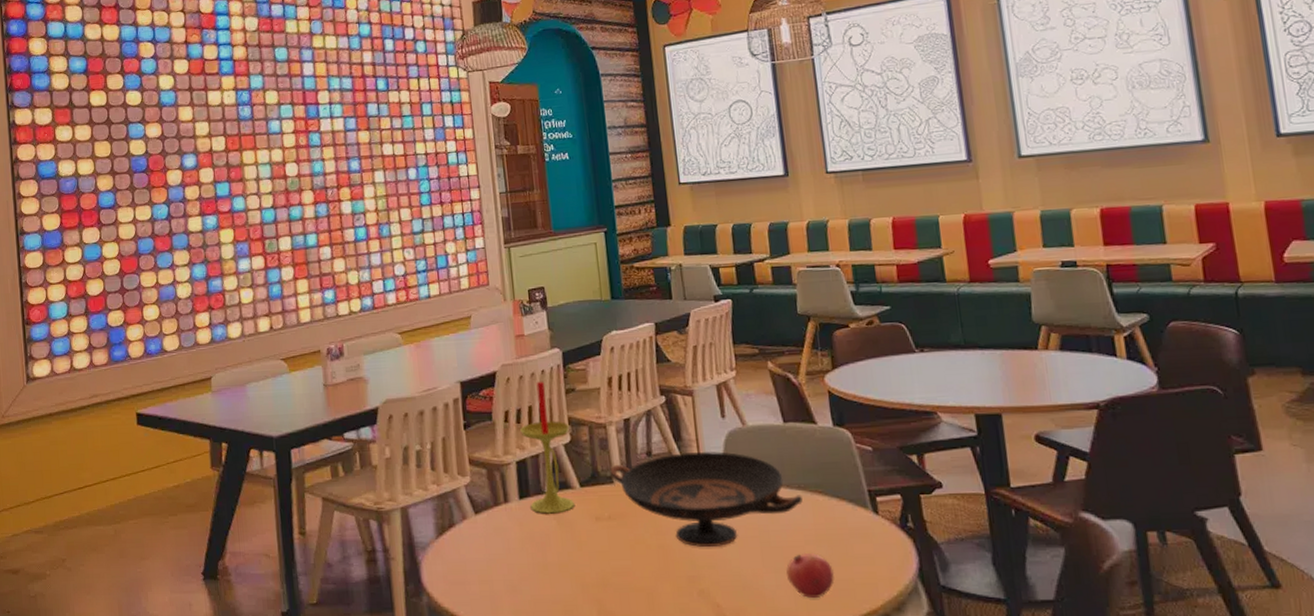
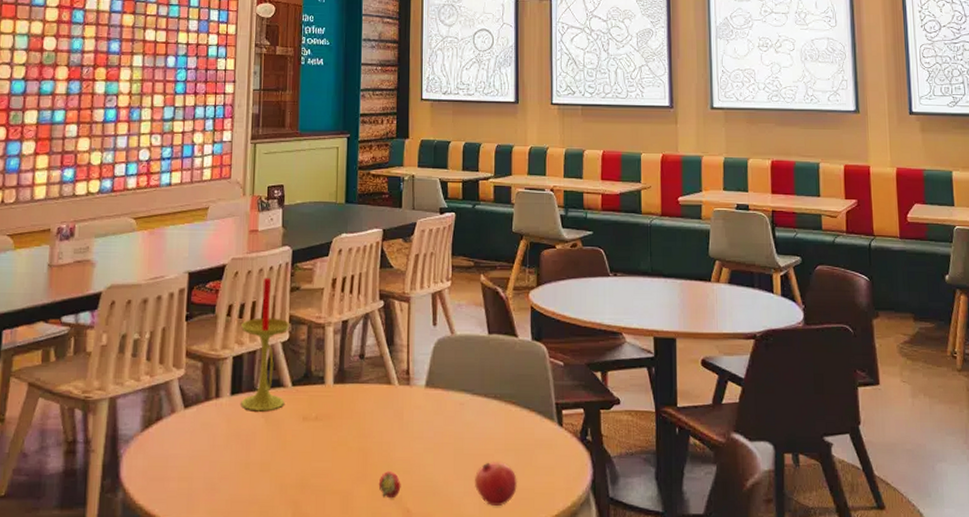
decorative bowl: present [610,451,803,547] -> none [322,358,497,451]
fruit: none [683,567,708,593] -> present [378,471,401,497]

